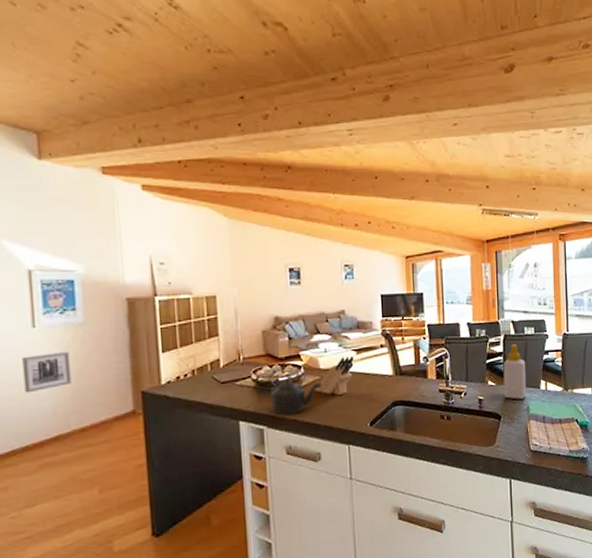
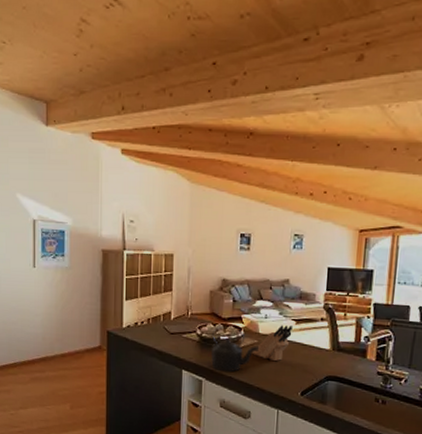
wall art: present [22,351,71,393] -> none [25,289,57,320]

